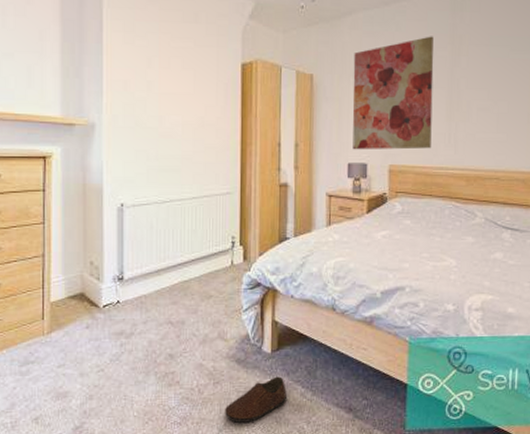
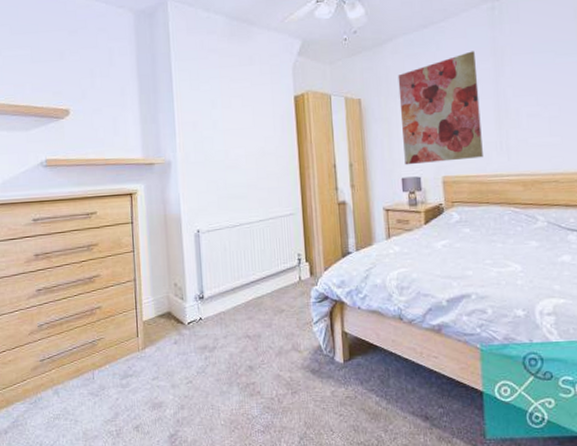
shoe: present [225,376,287,423] -> none [304,385,362,431]

